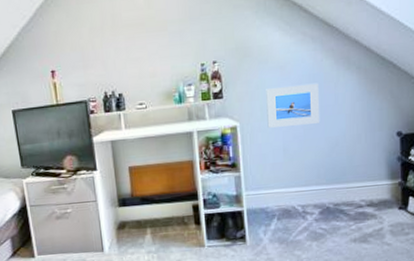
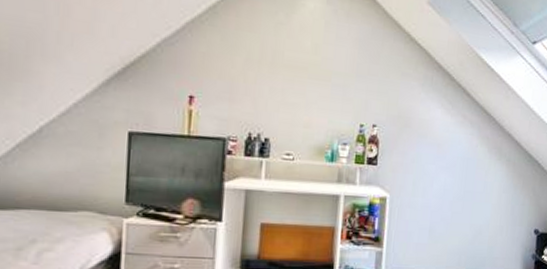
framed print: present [266,83,320,128] -> none [417,164,471,208]

